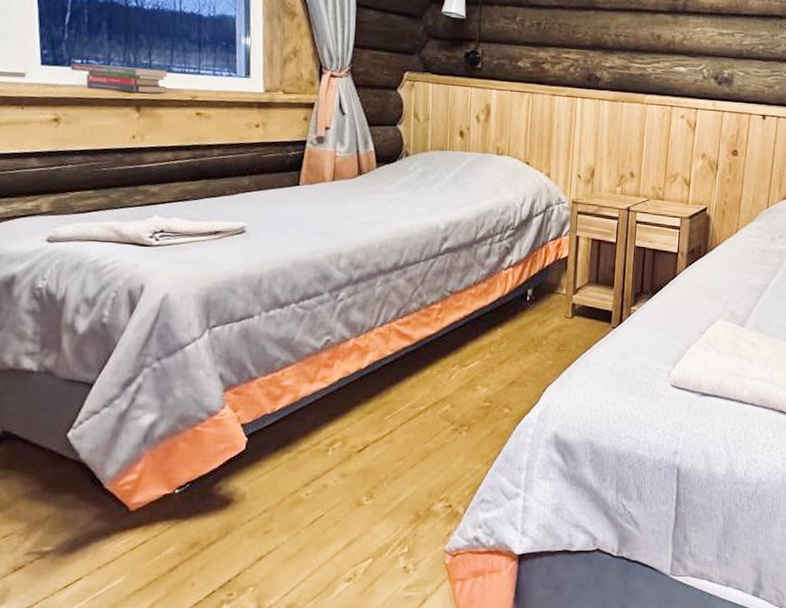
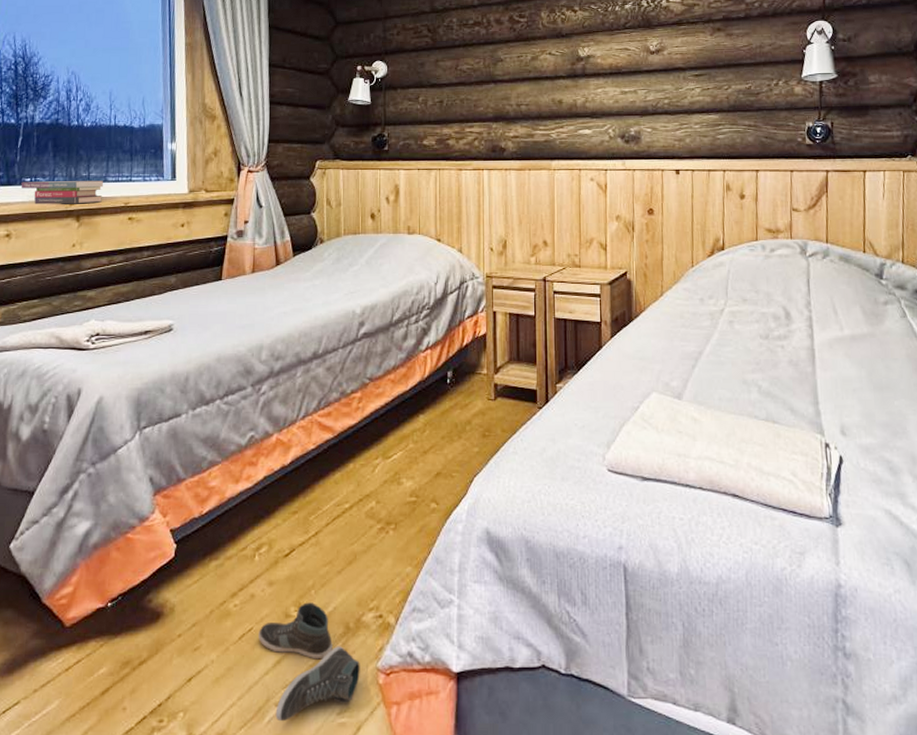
boot: none [330,493,428,595] -> present [258,602,360,722]

